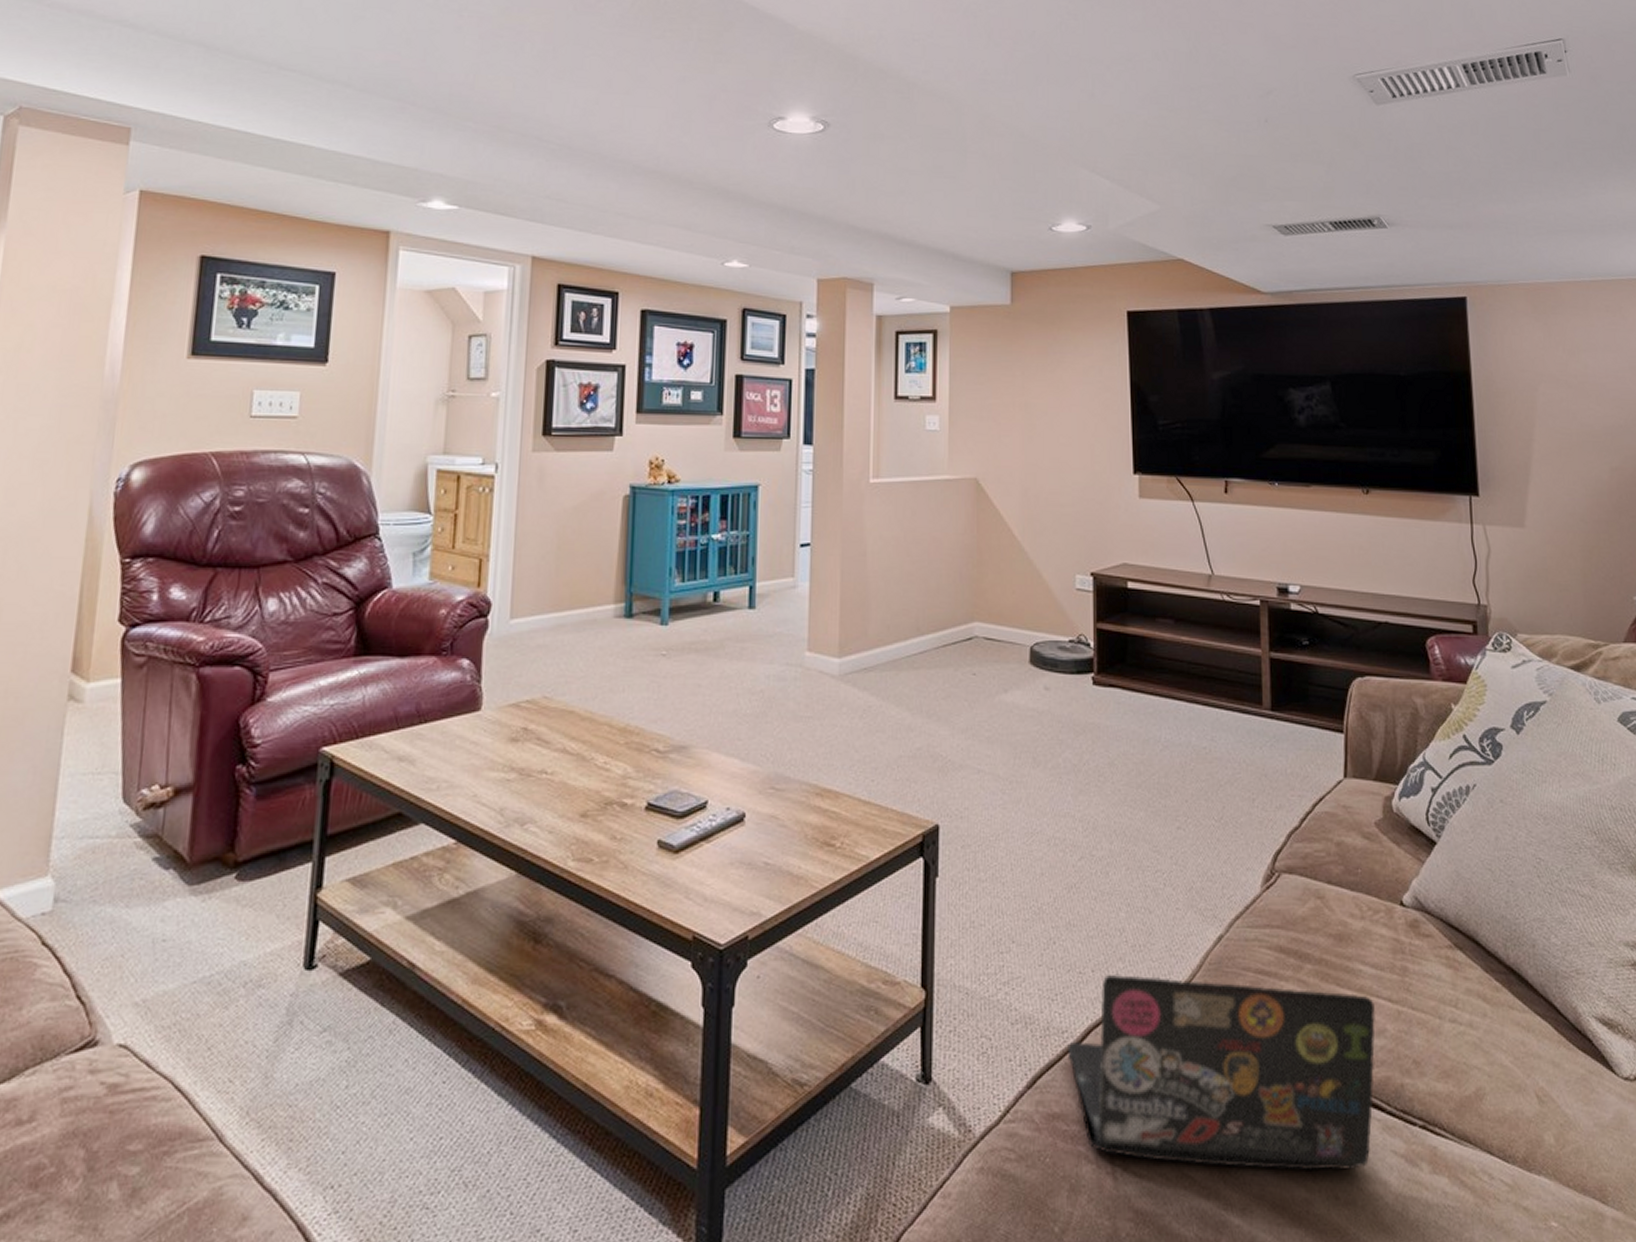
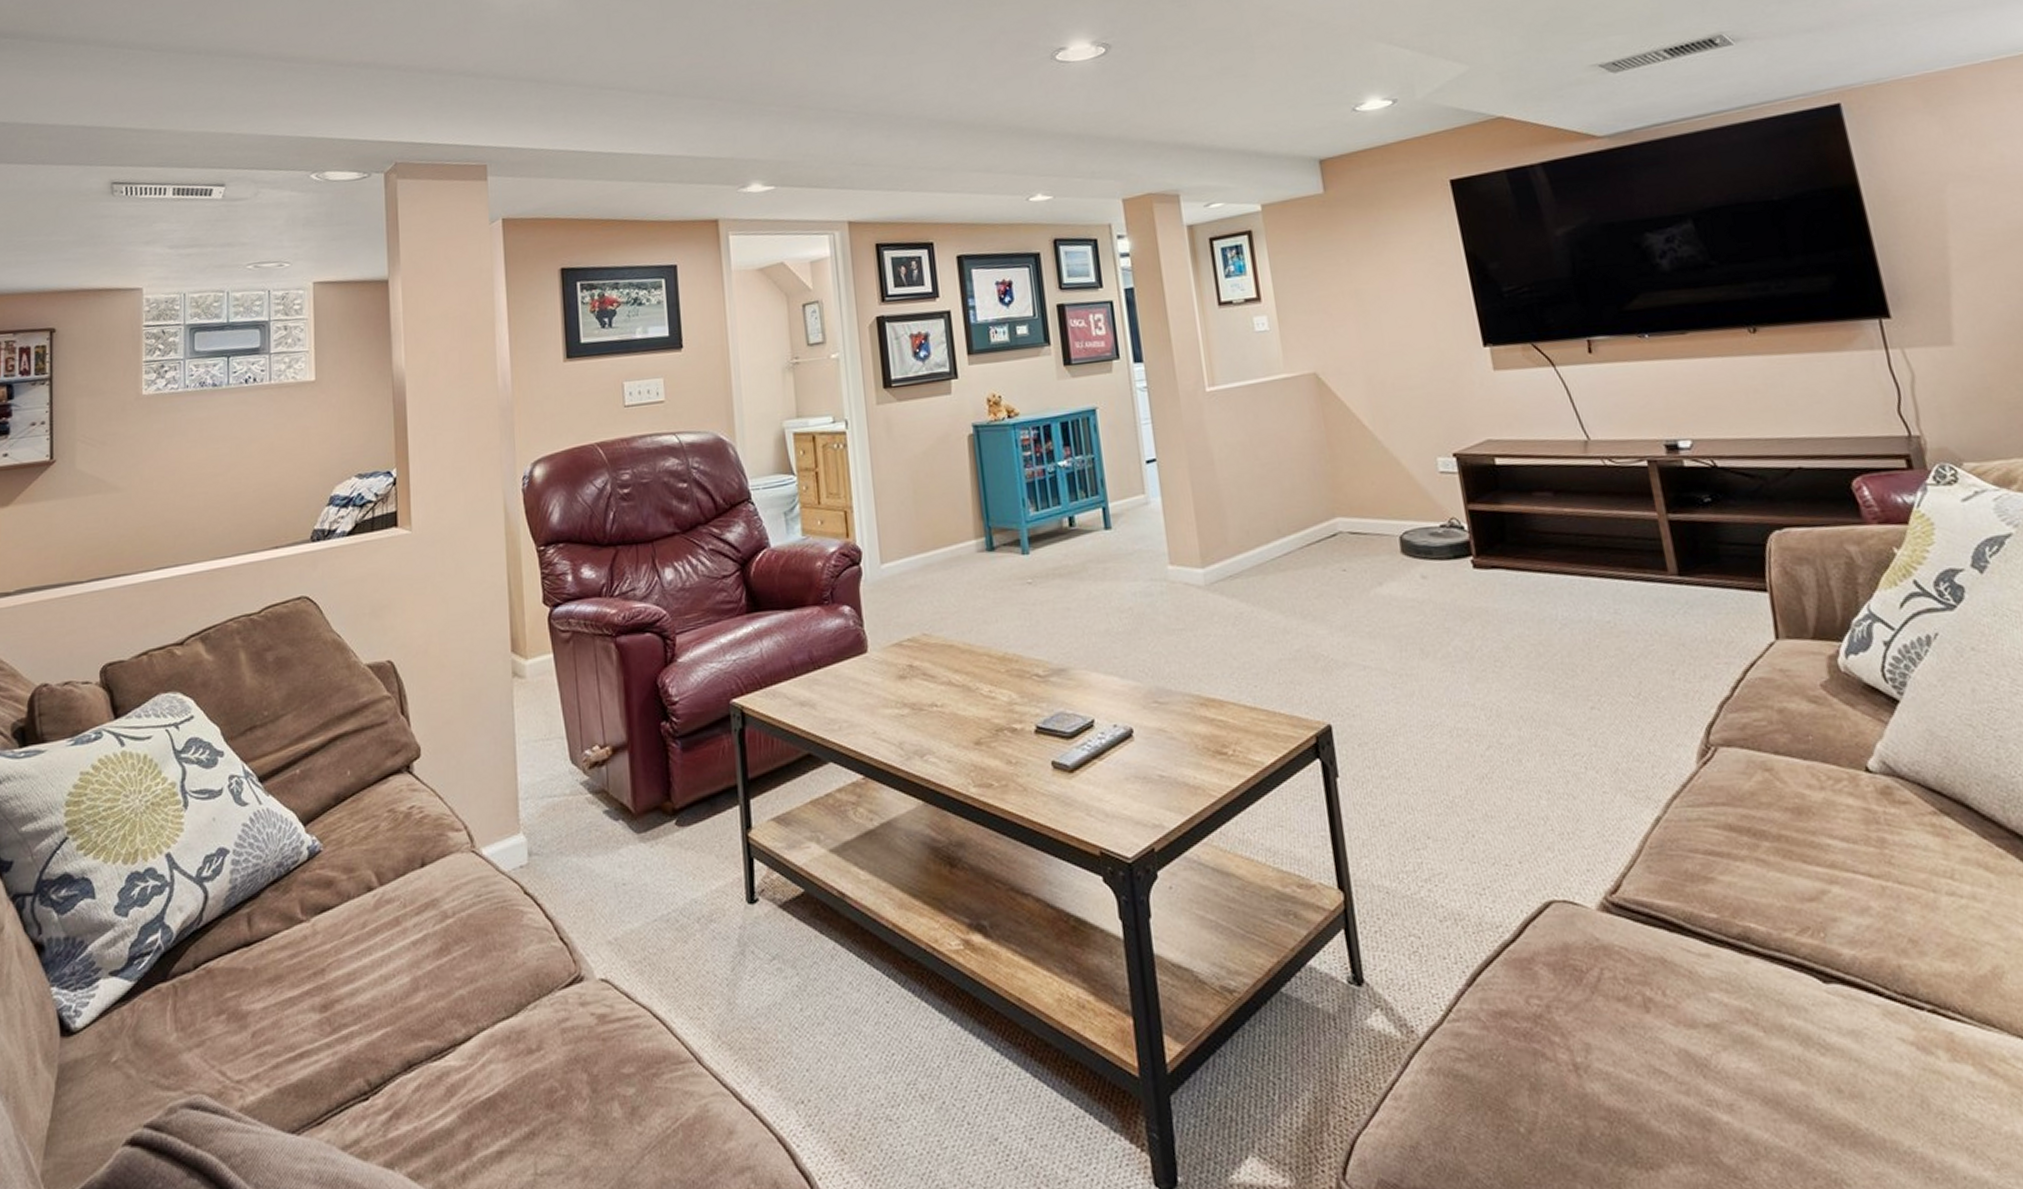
laptop: present [1067,973,1375,1171] -> none [1504,864,1872,1063]

